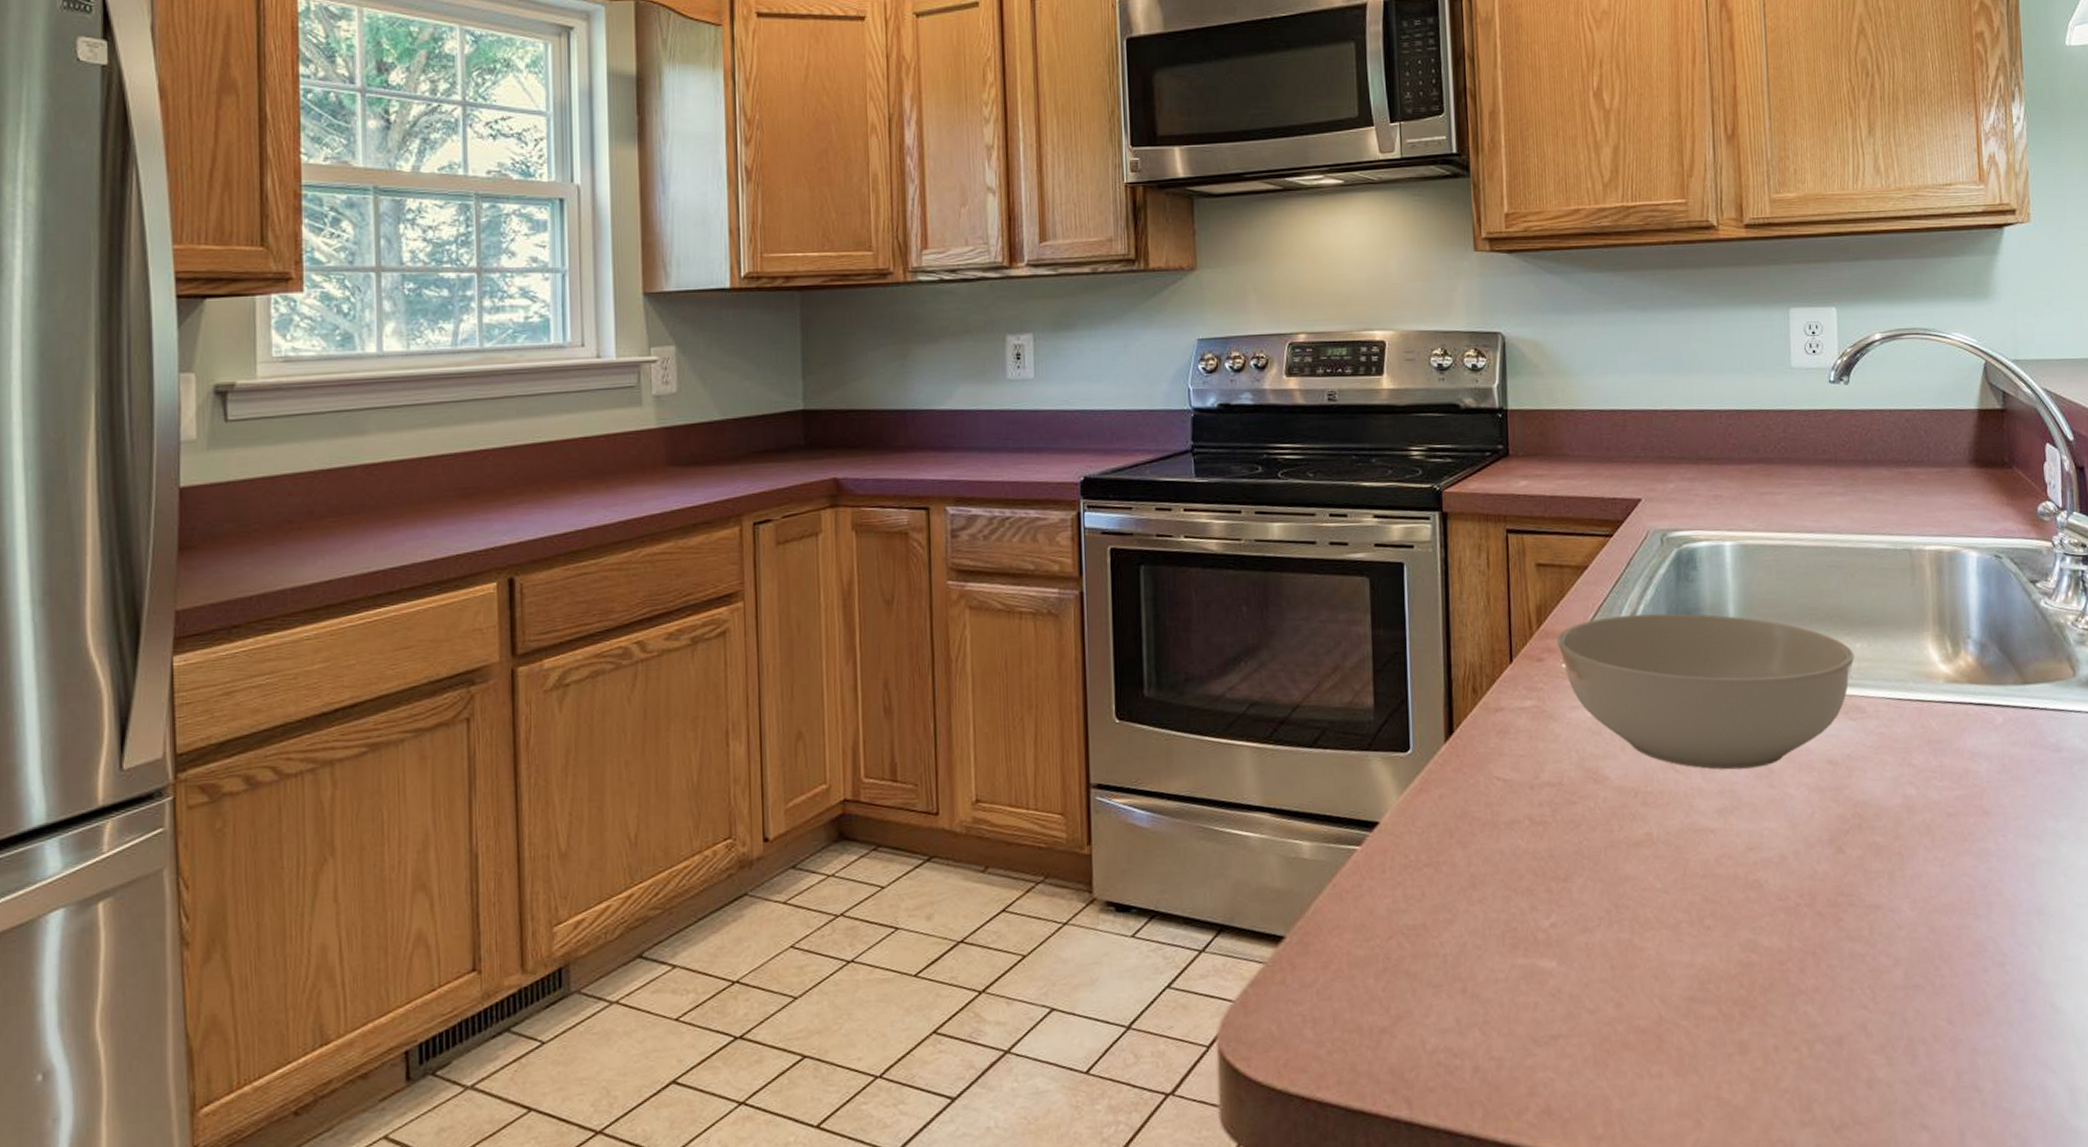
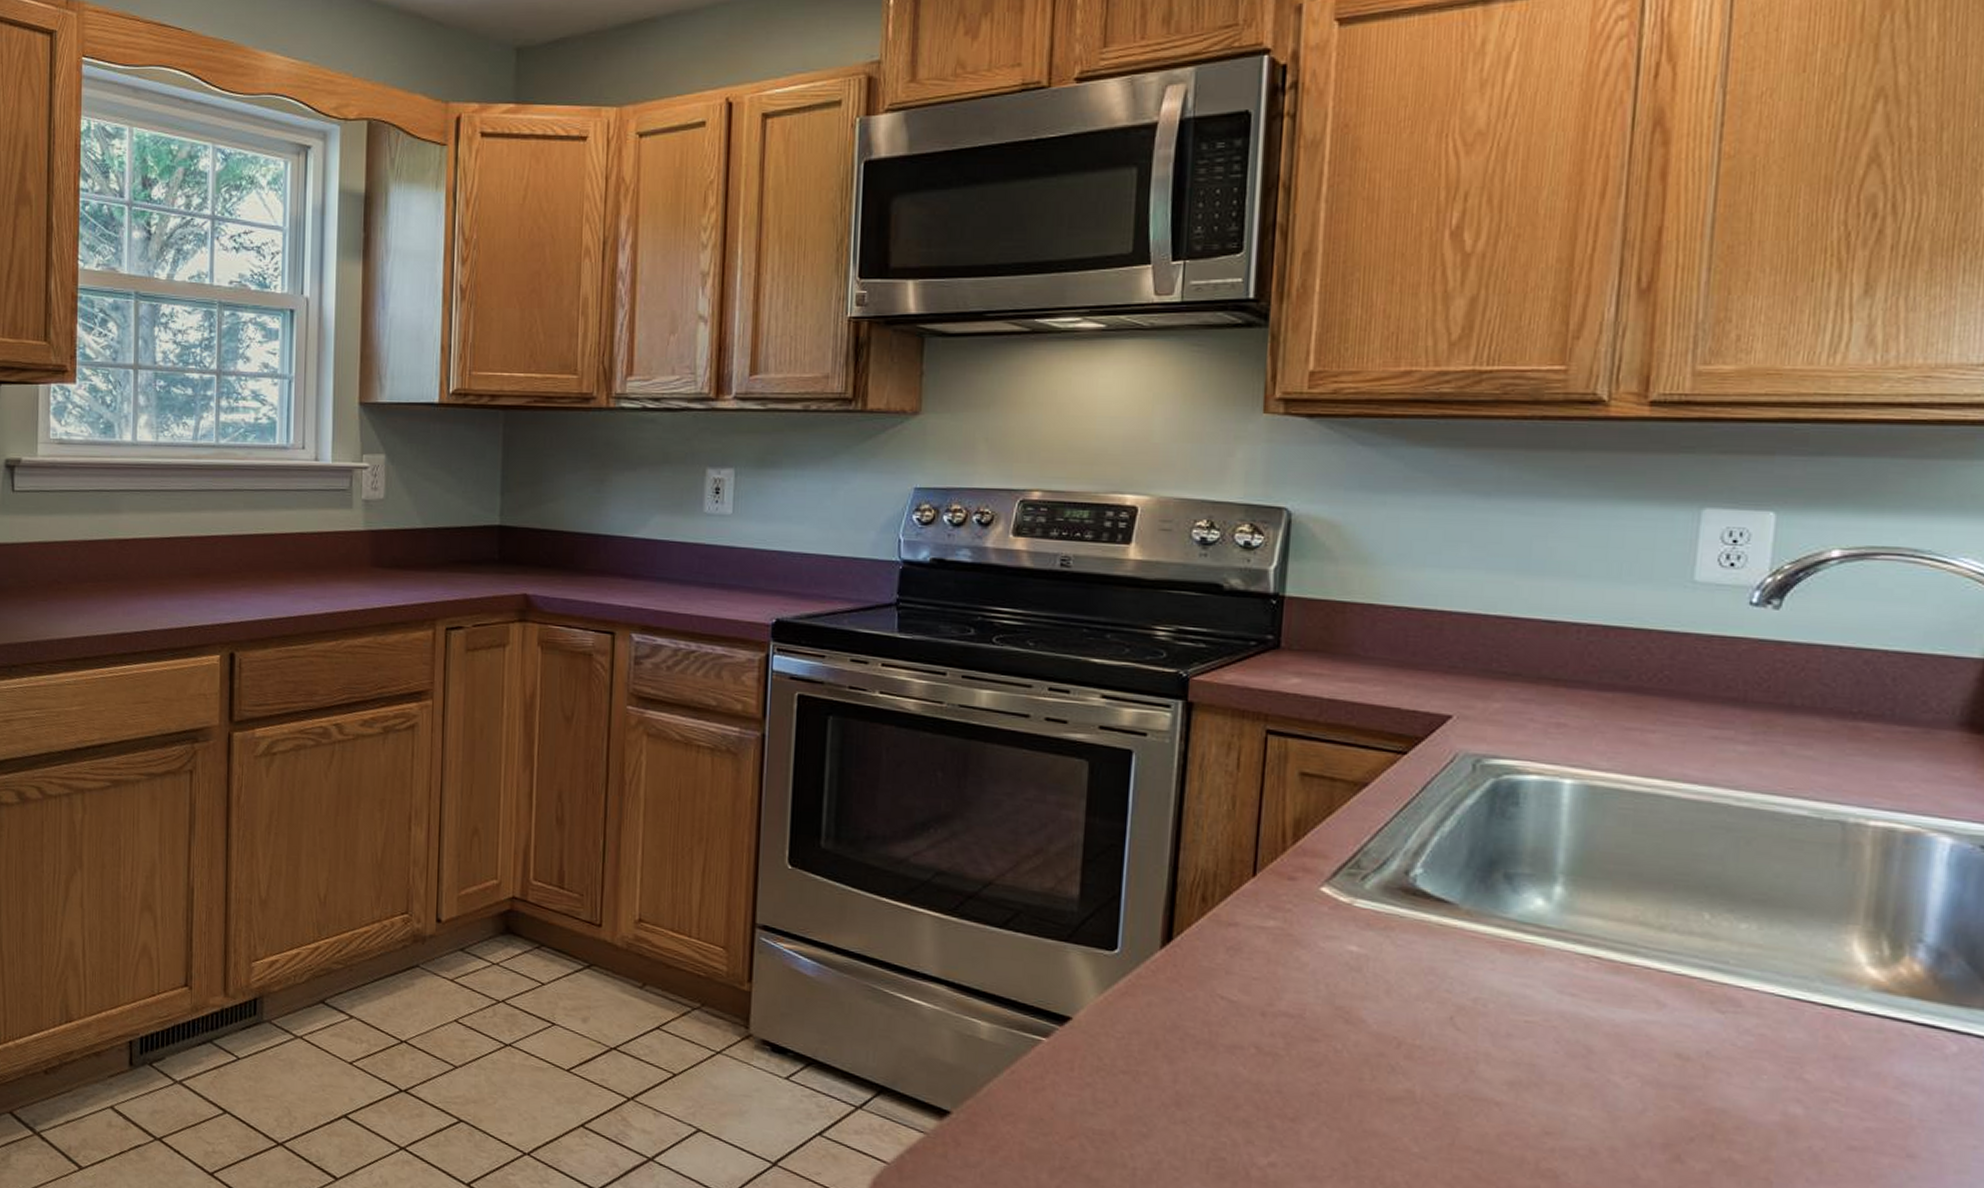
bowl: present [1557,613,1855,770] -> none [1317,843,1736,1045]

